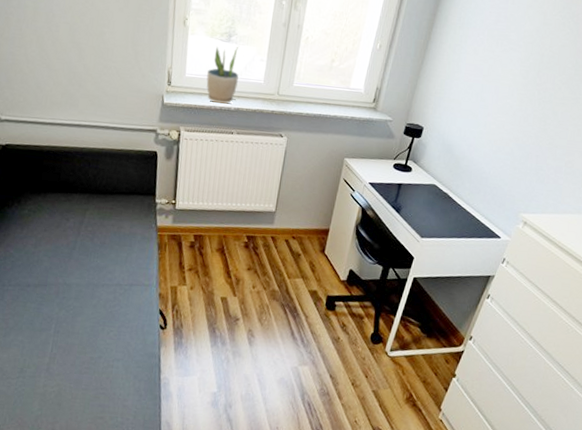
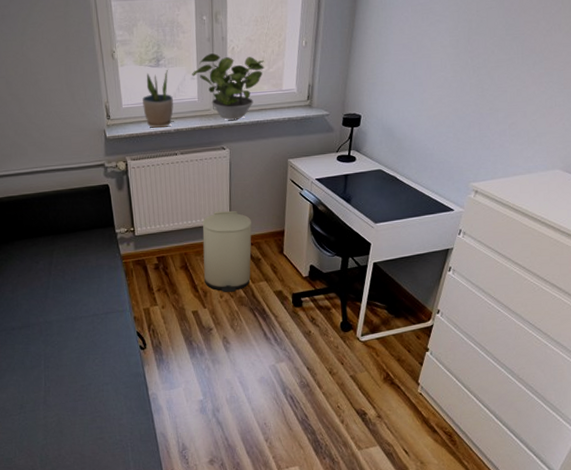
pedal bin: none [239,198,298,284] -> present [202,210,252,292]
potted plant: none [262,39,337,110] -> present [192,53,265,120]

